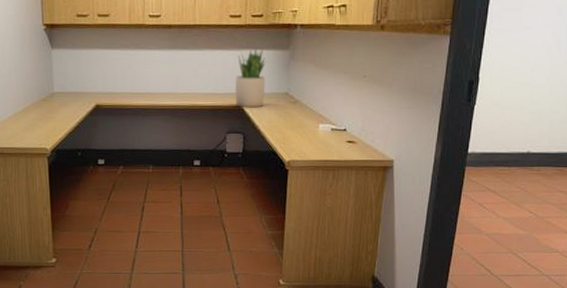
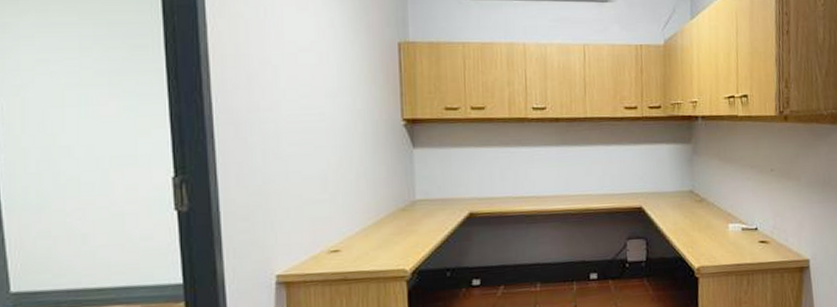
planter: present [234,47,267,108] -> none [634,141,668,209]

